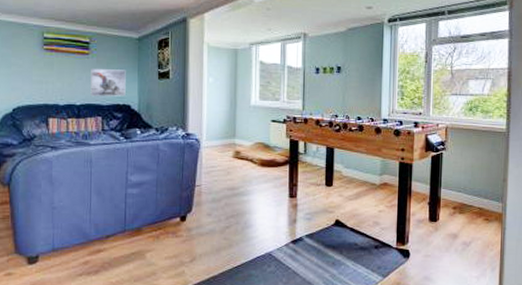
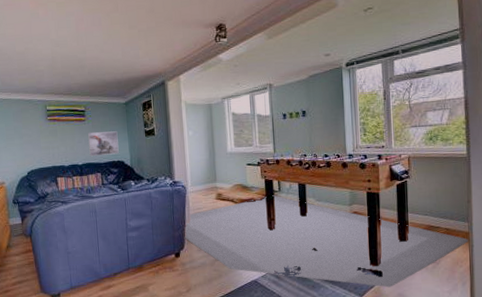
rug: none [193,158,501,269] -> present [184,195,469,288]

